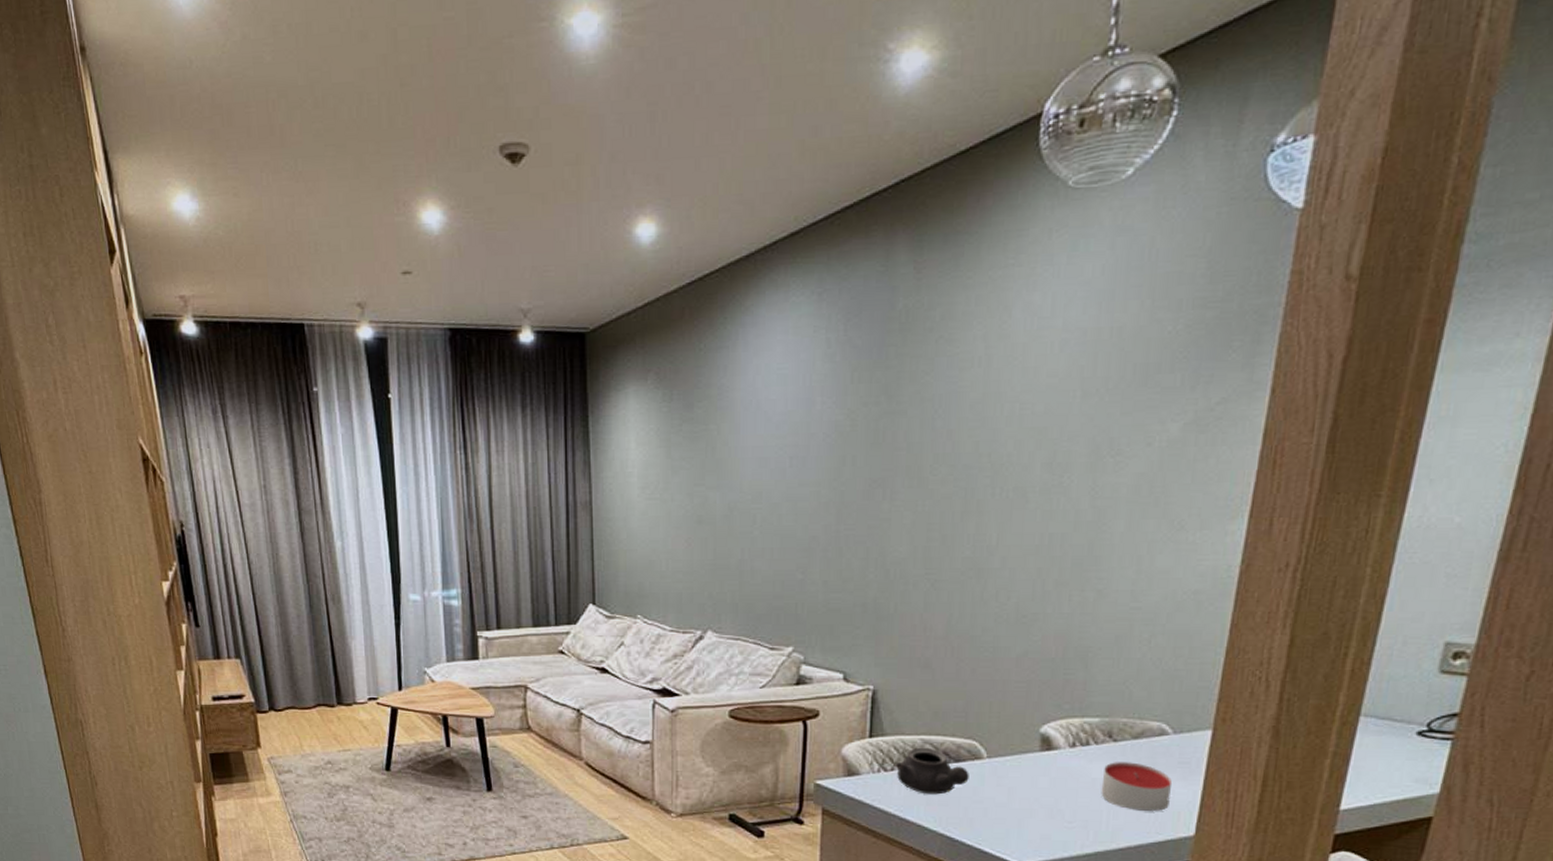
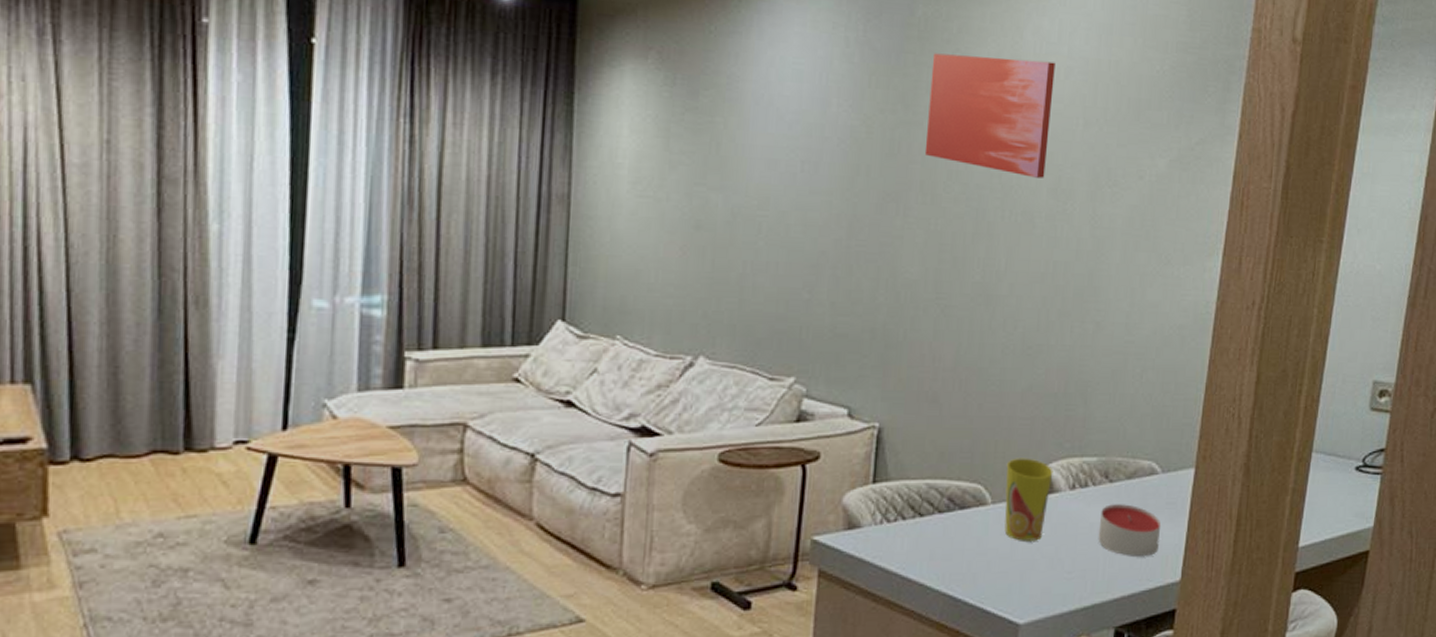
teapot: present [896,747,969,795] -> none [900,493,974,548]
wall art: none [909,336,1049,454] -> present [924,53,1055,178]
cup: none [1001,717,1052,793] -> present [1004,458,1053,541]

